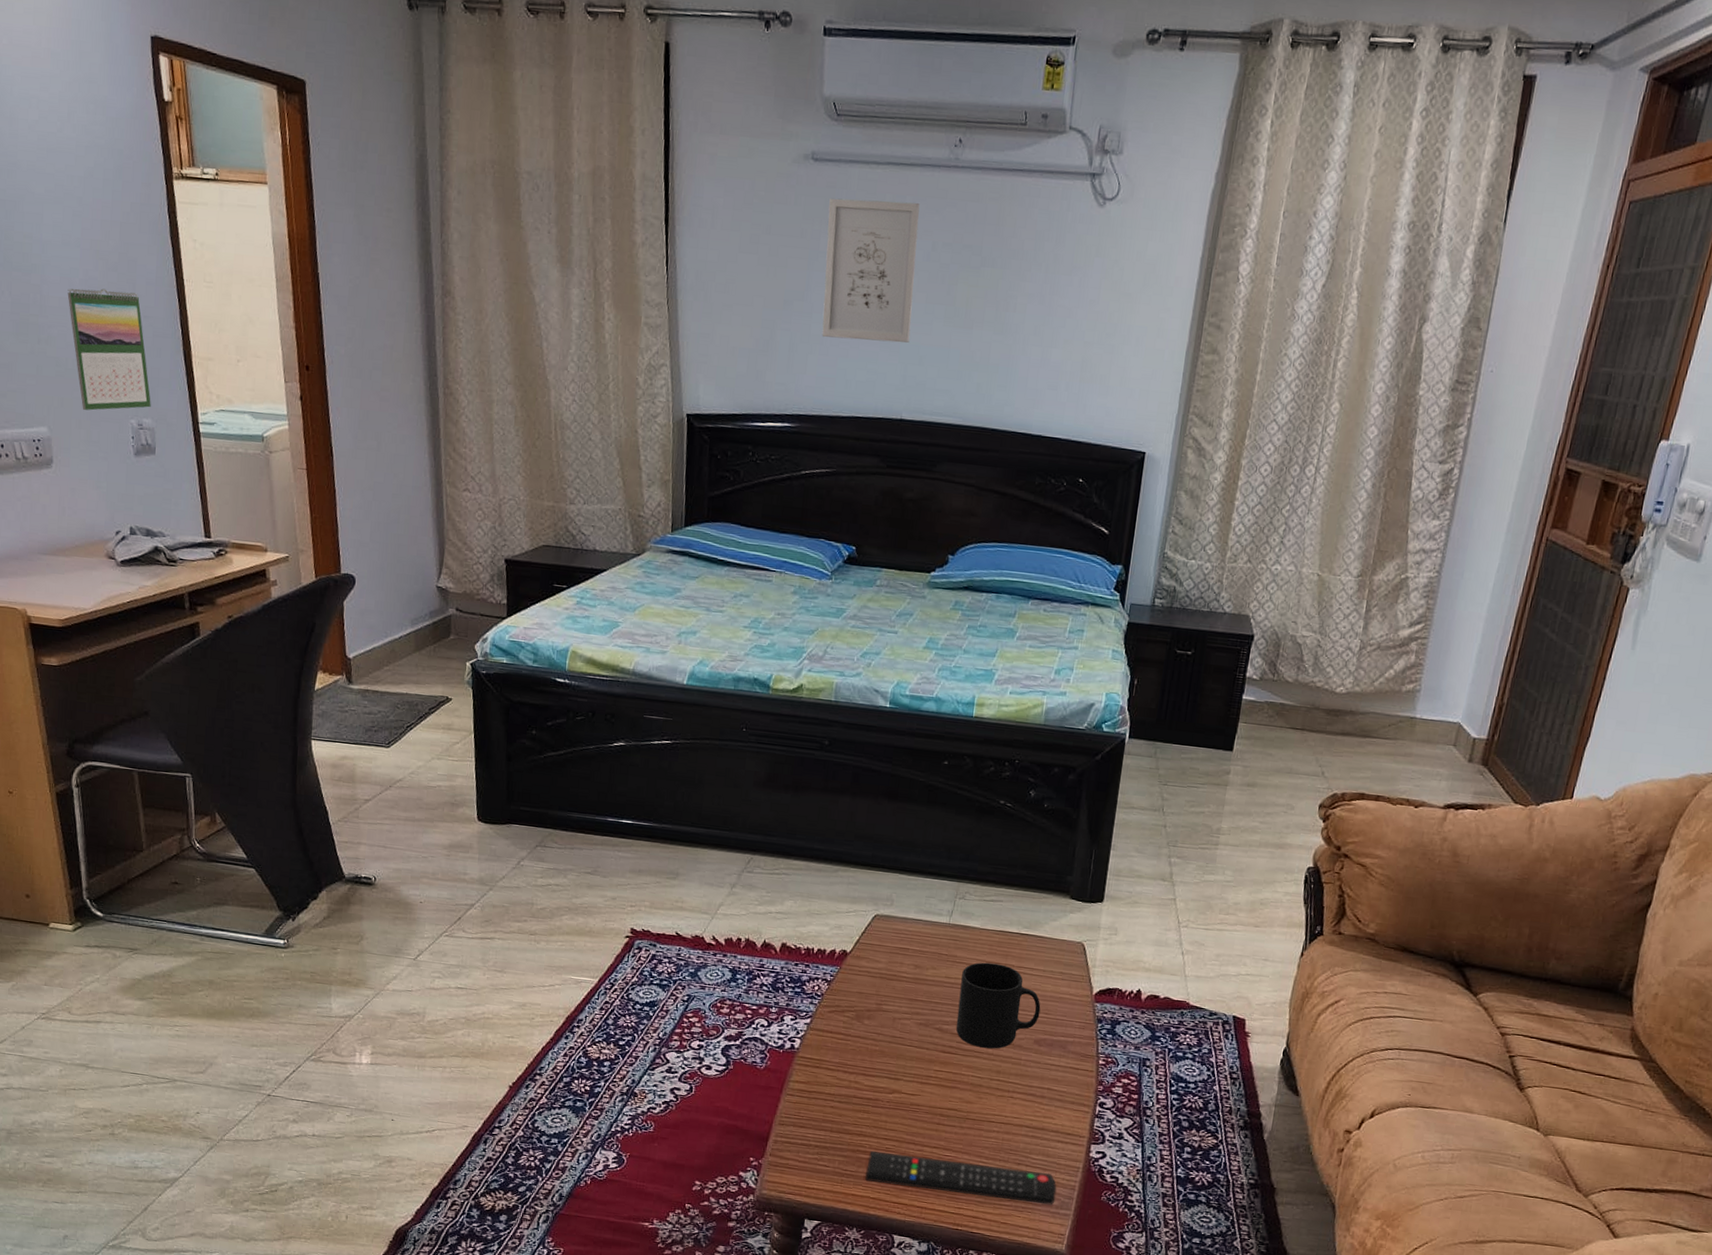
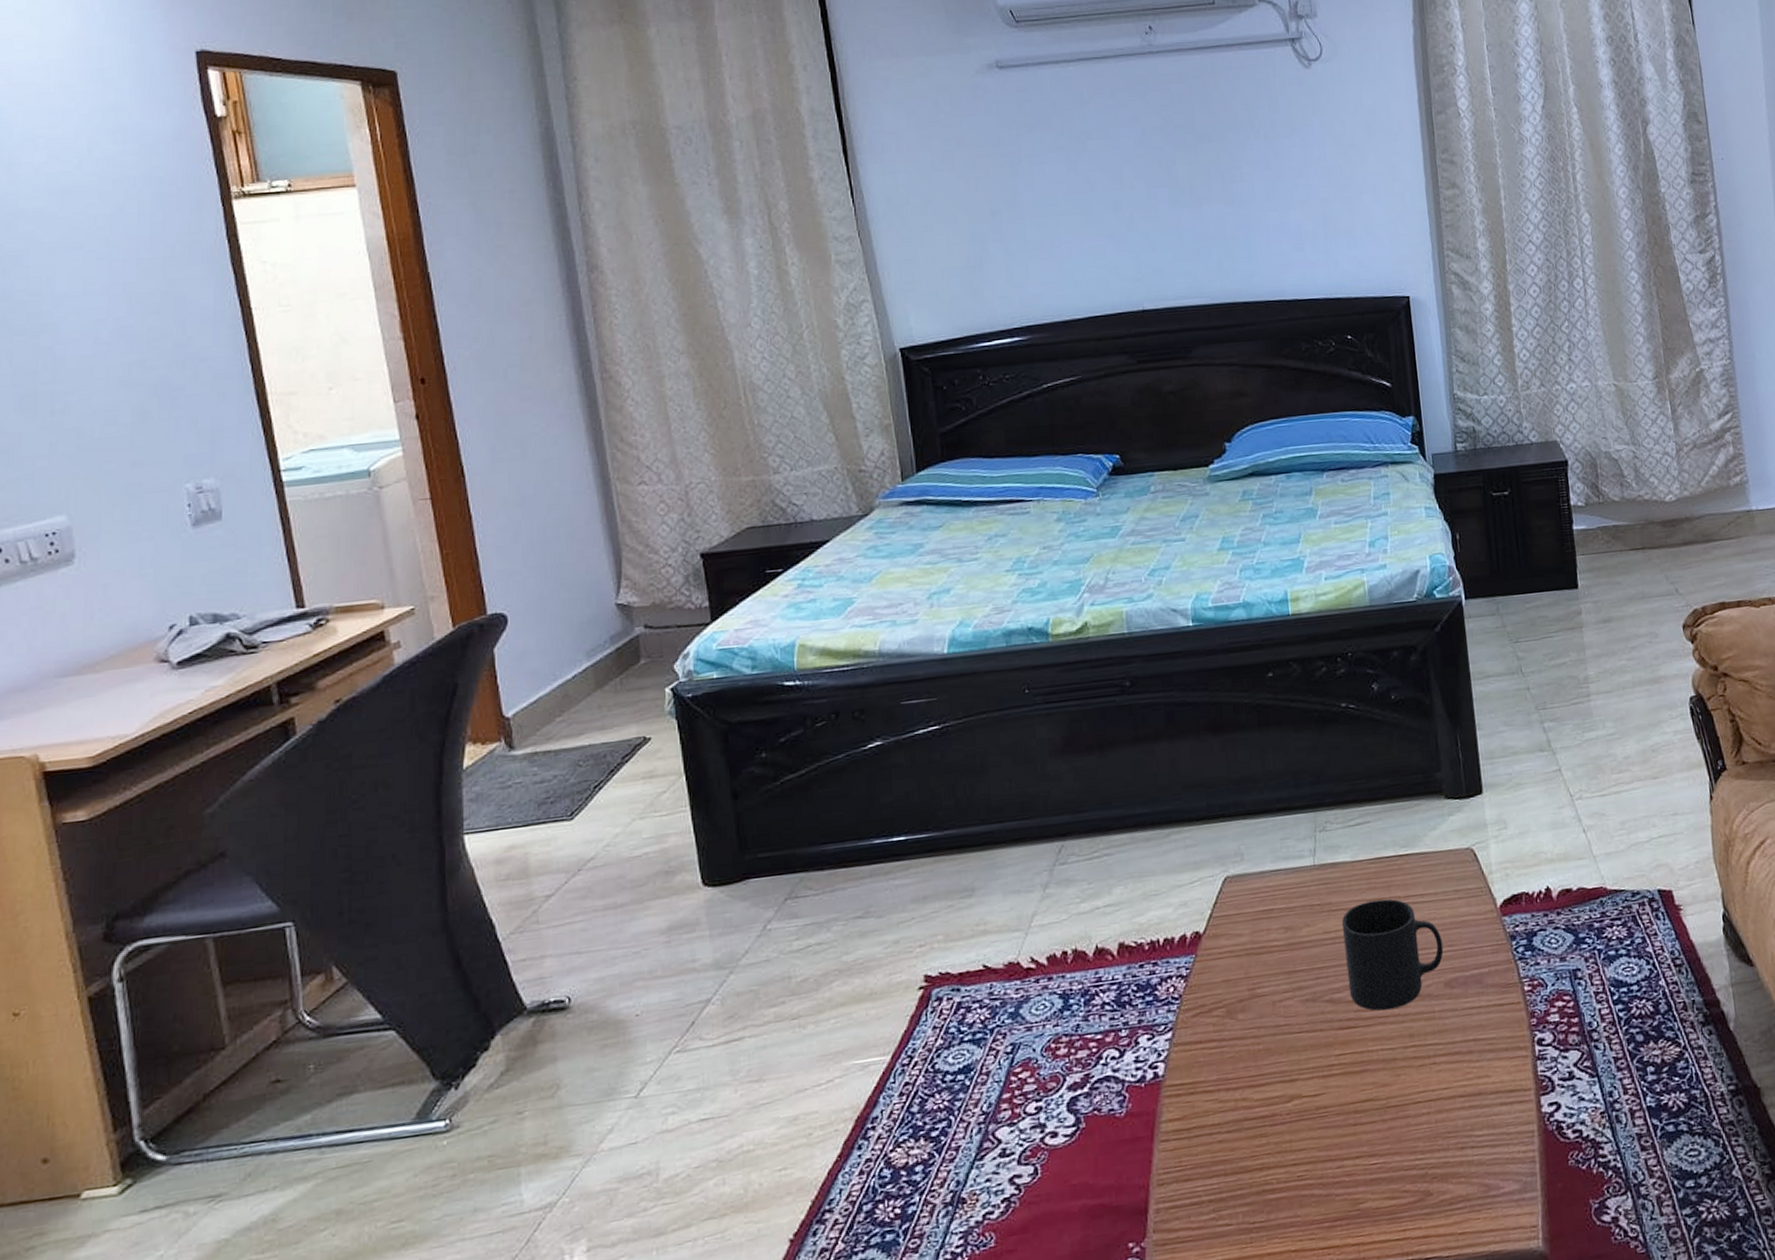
calendar: present [67,288,151,411] -> none [91,334,213,484]
wall art: present [821,198,920,343] -> none [1023,93,1136,241]
remote control: present [864,1151,1057,1205] -> none [1278,1149,1516,1231]

